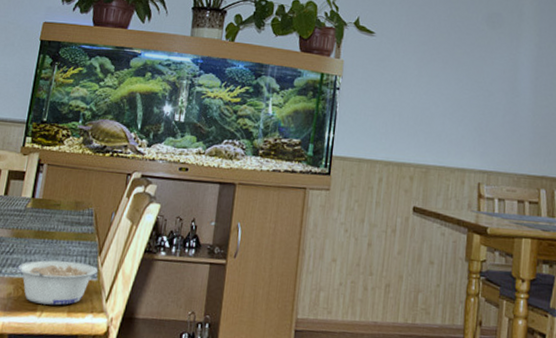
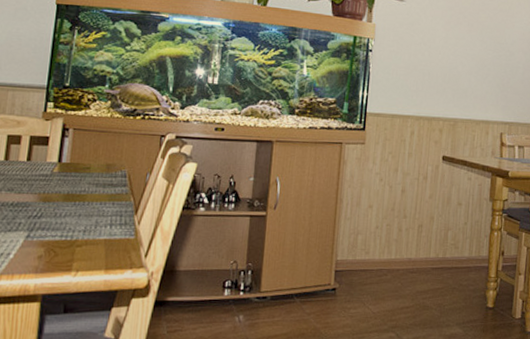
legume: present [17,260,98,305] -> none [47,221,134,264]

